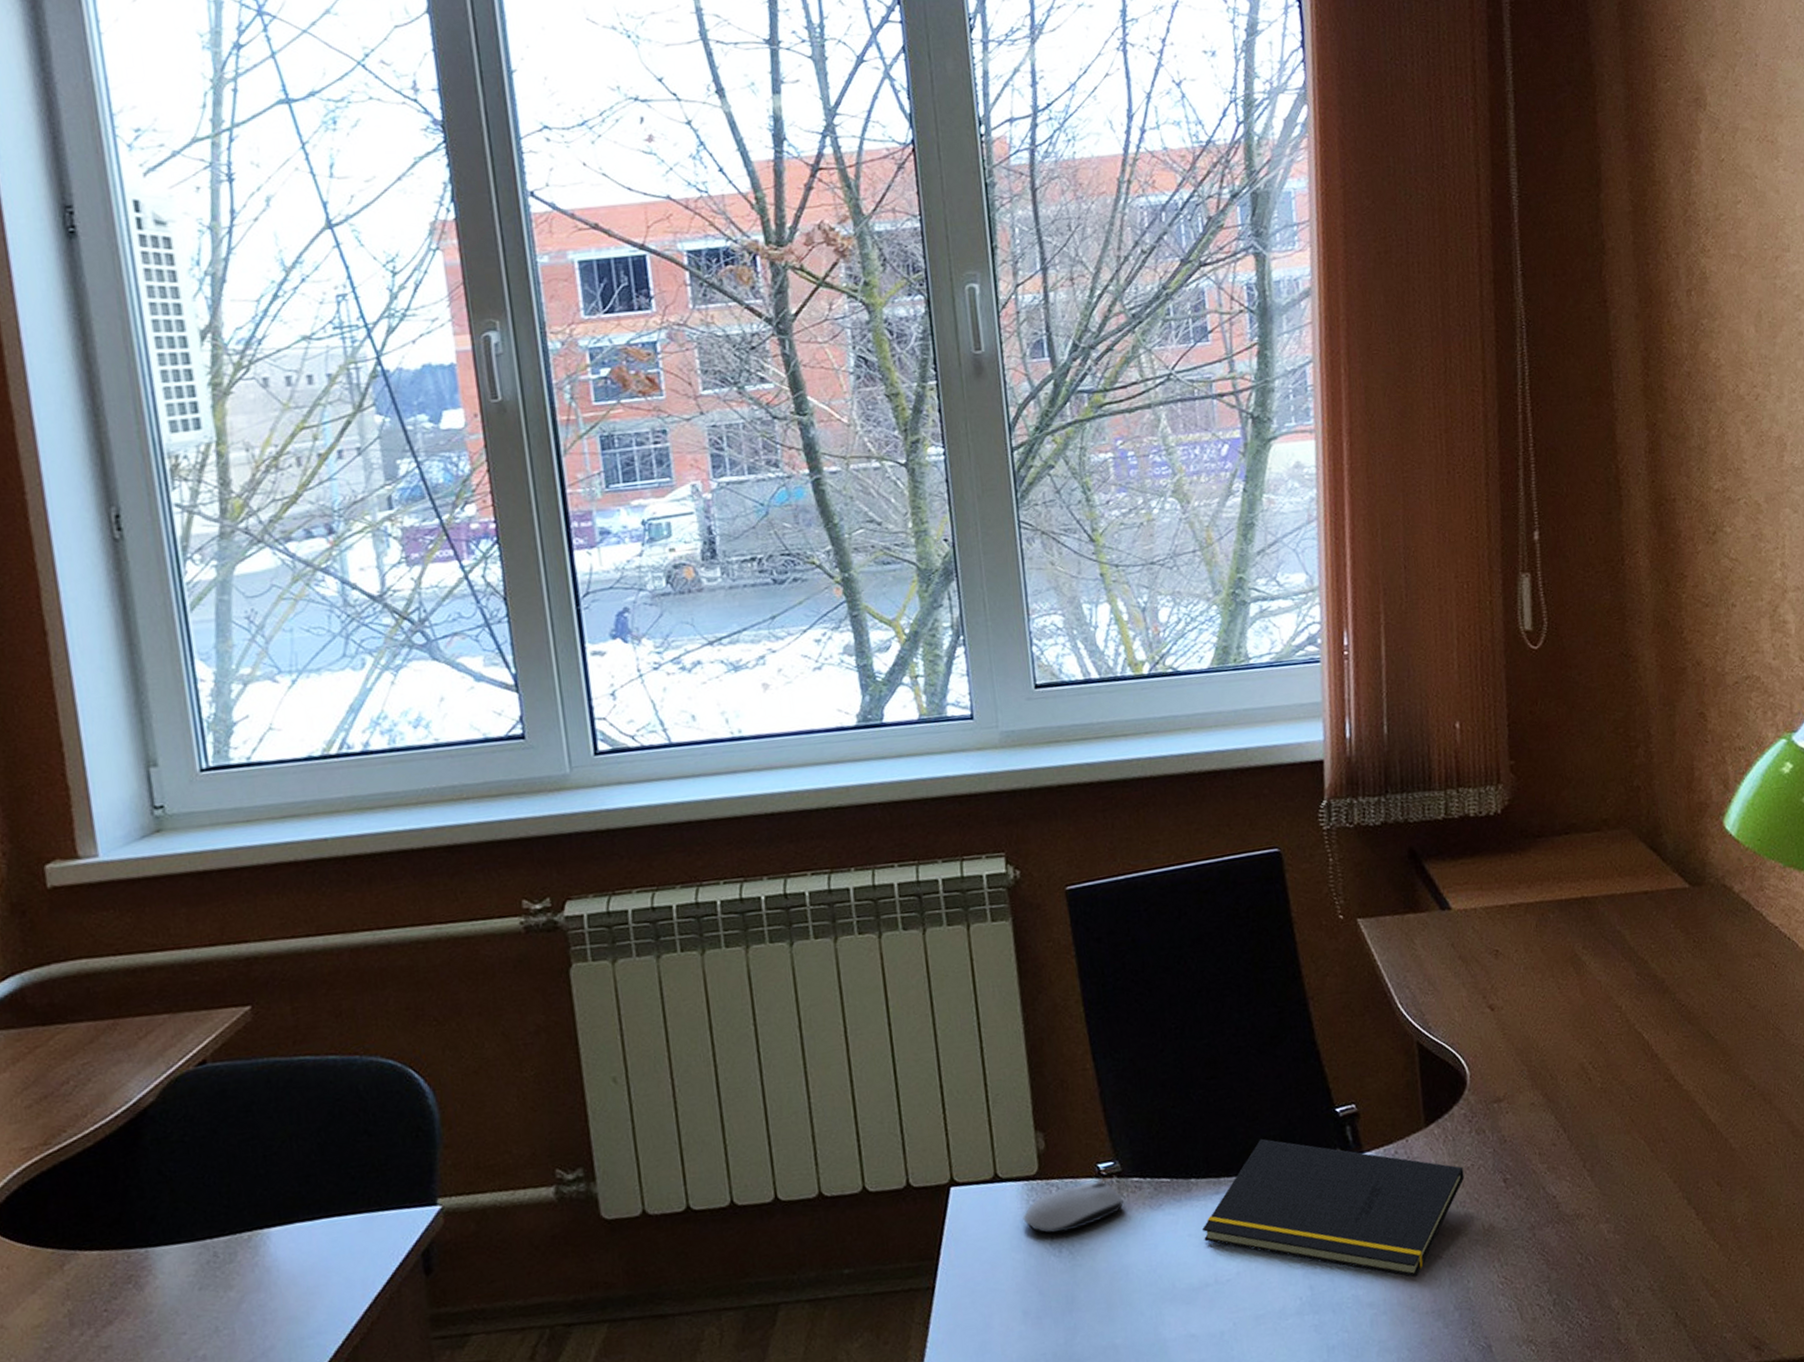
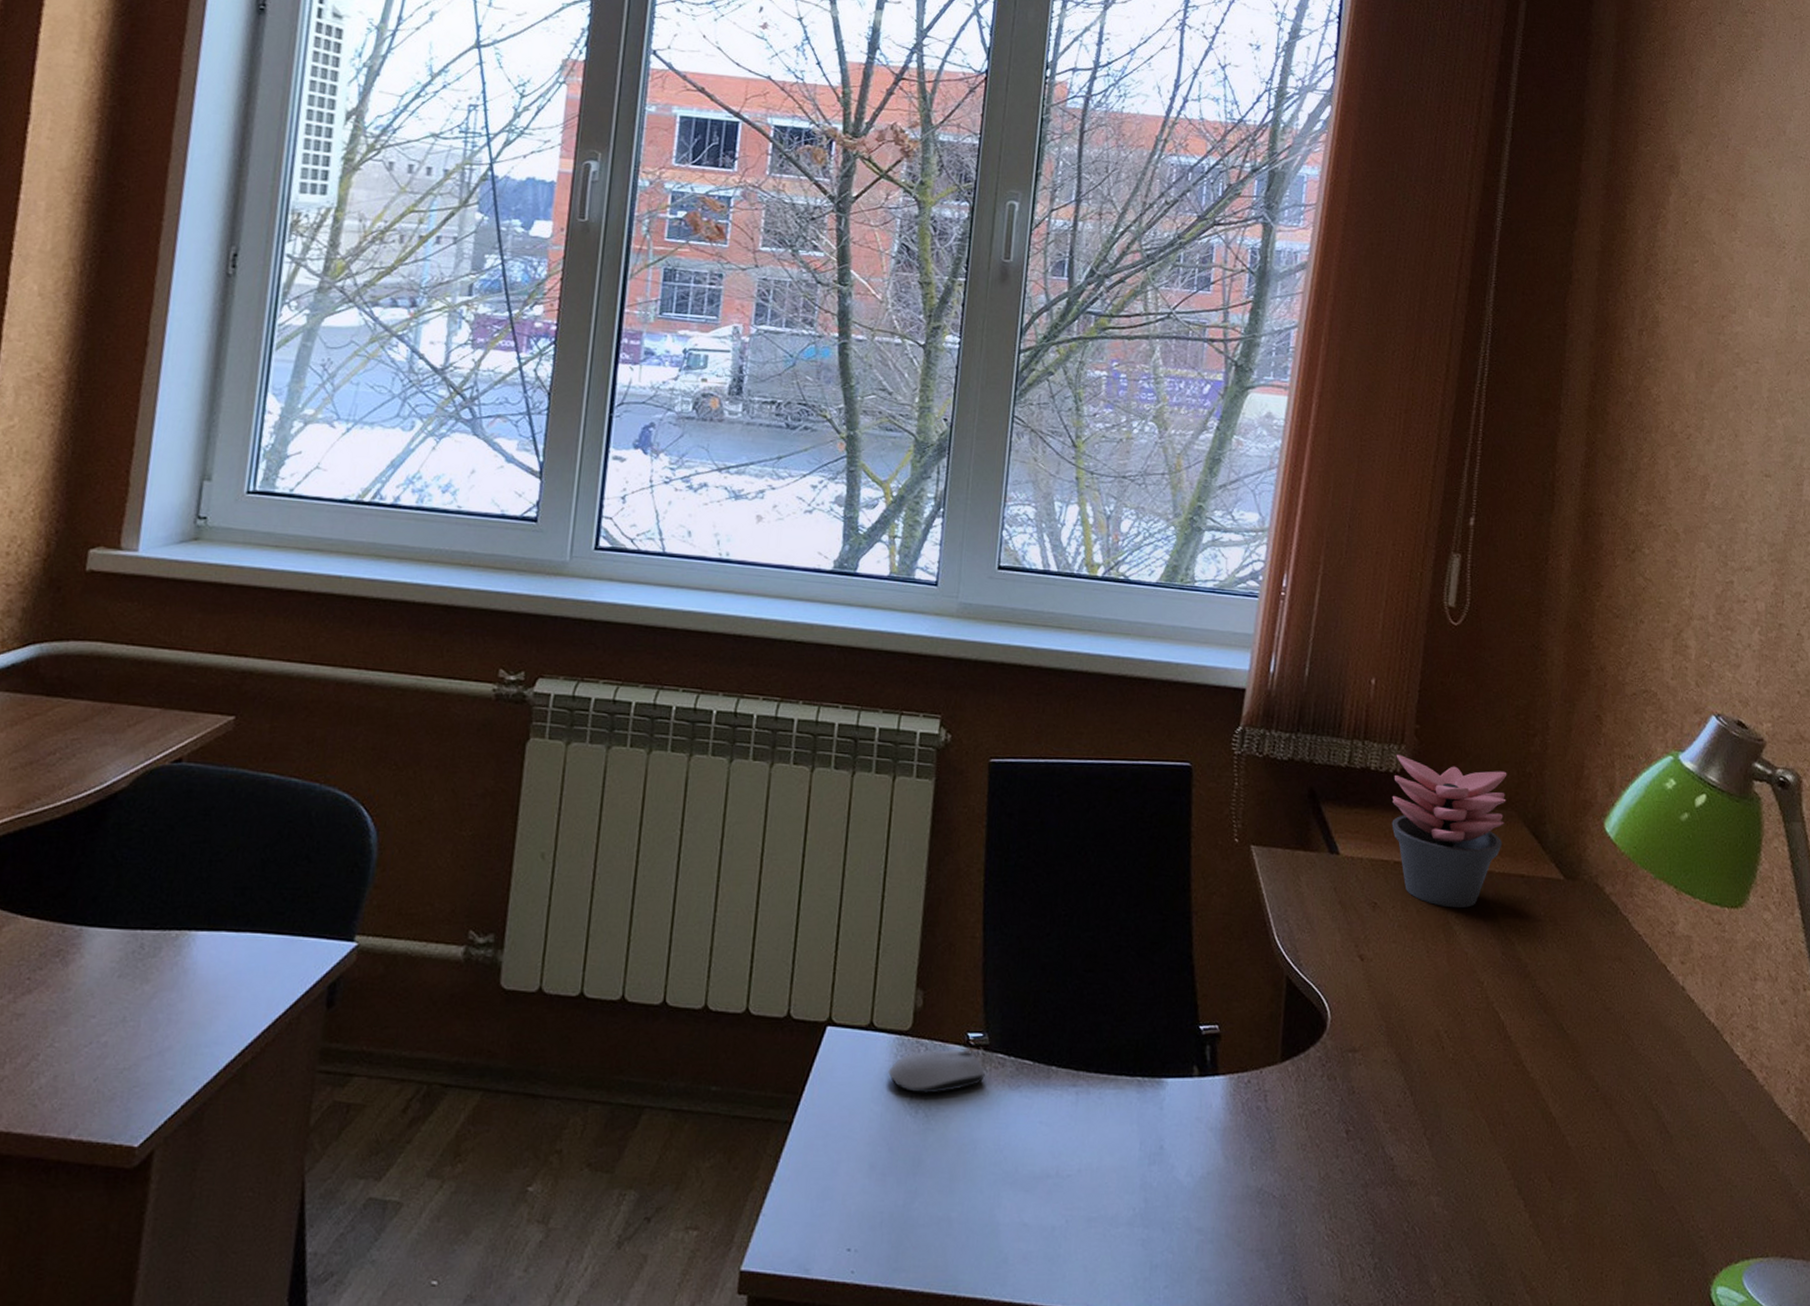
notepad: present [1203,1138,1465,1278] -> none [1053,1040,1310,1212]
succulent plant: none [1494,790,1620,940] -> present [1392,754,1507,908]

